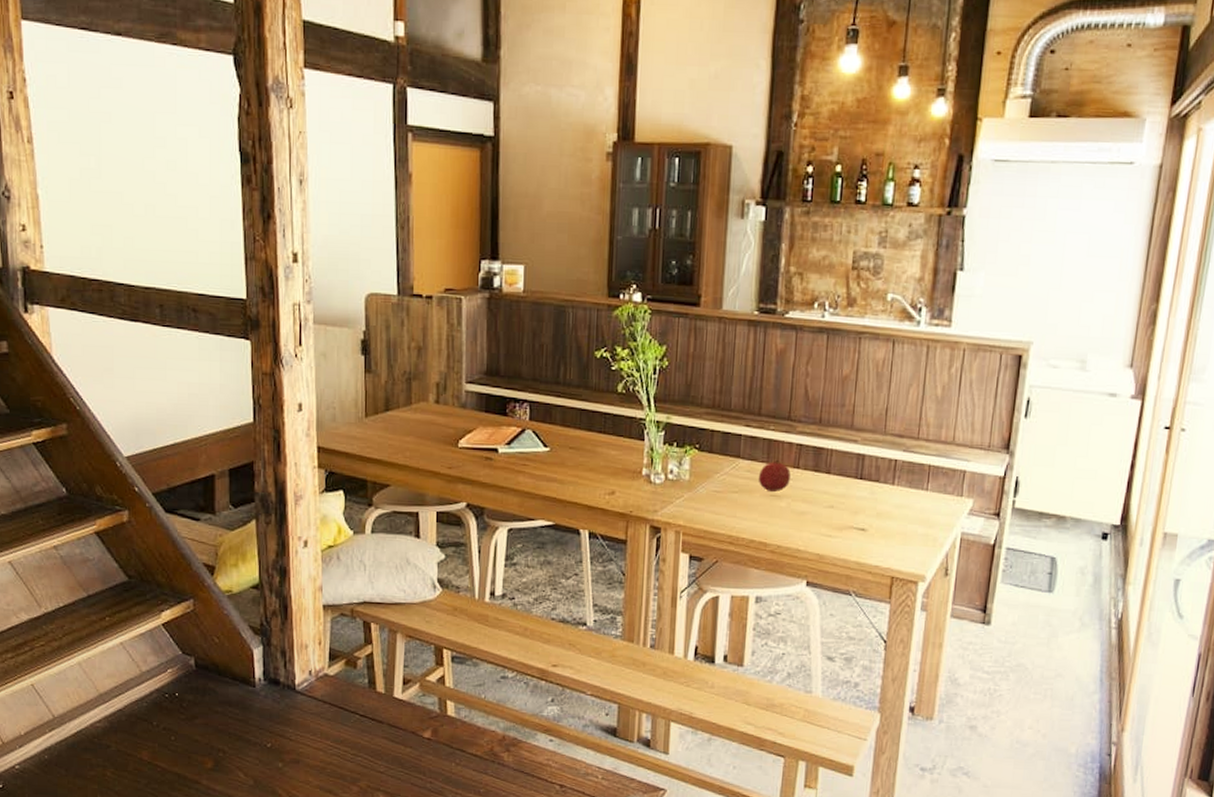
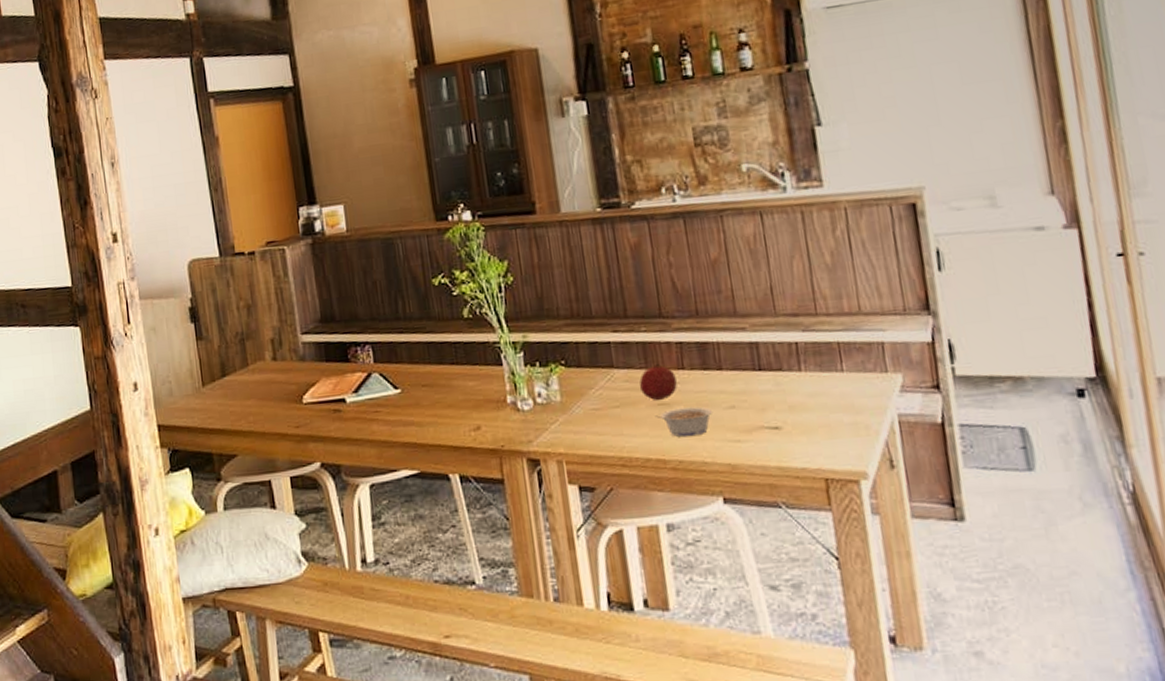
legume: none [765,501,815,527] -> present [654,406,713,437]

